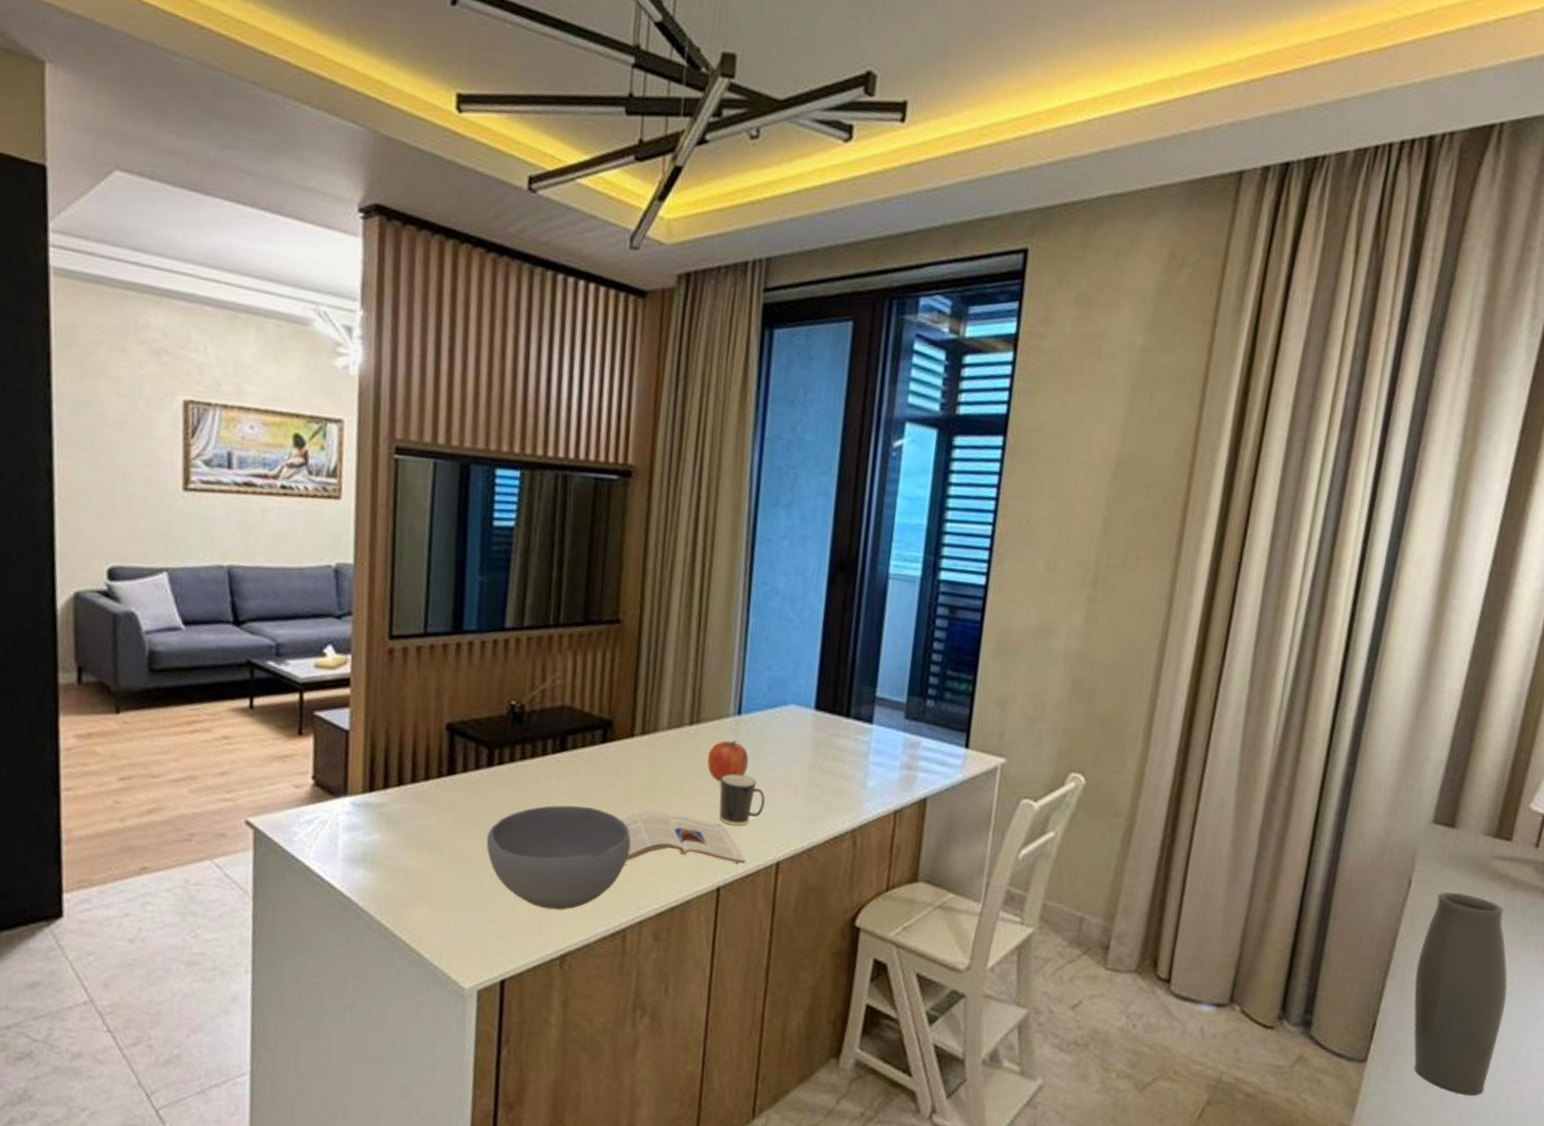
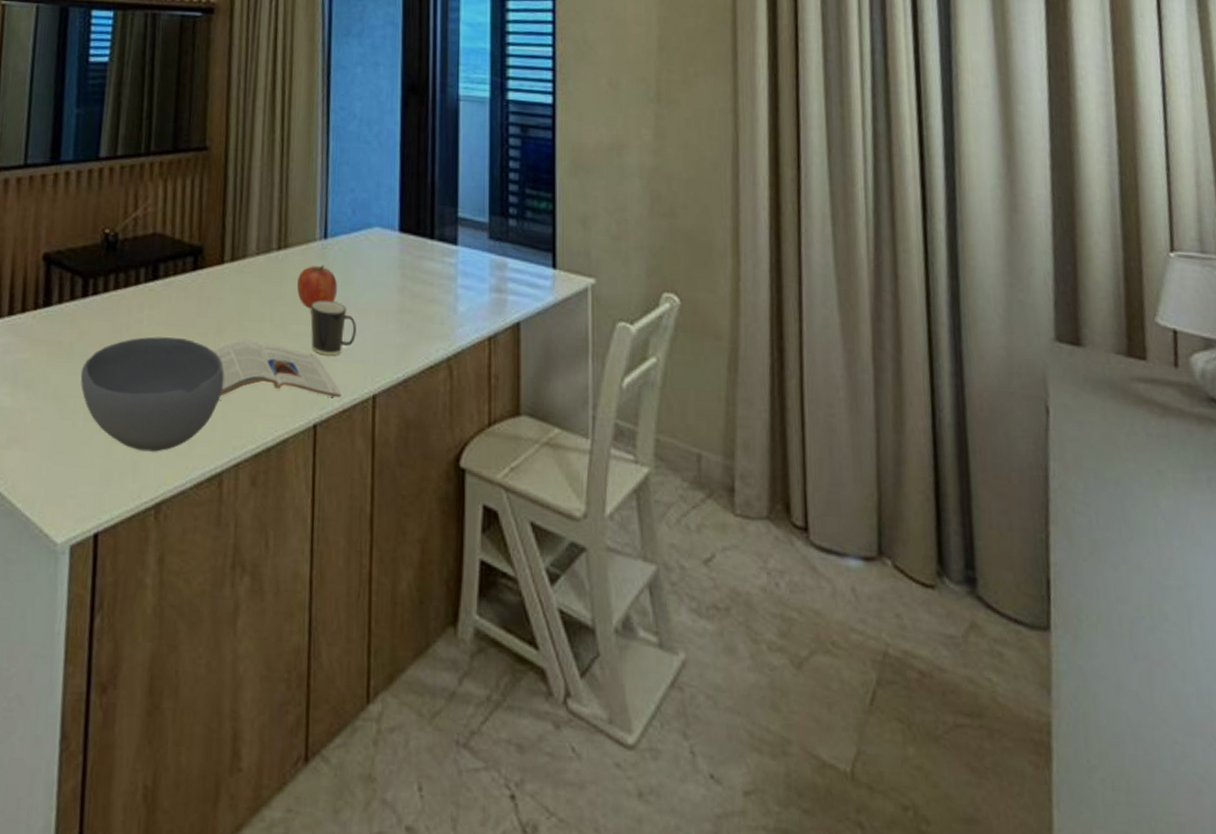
vase: present [1414,892,1508,1095] -> none [1078,420,1197,673]

